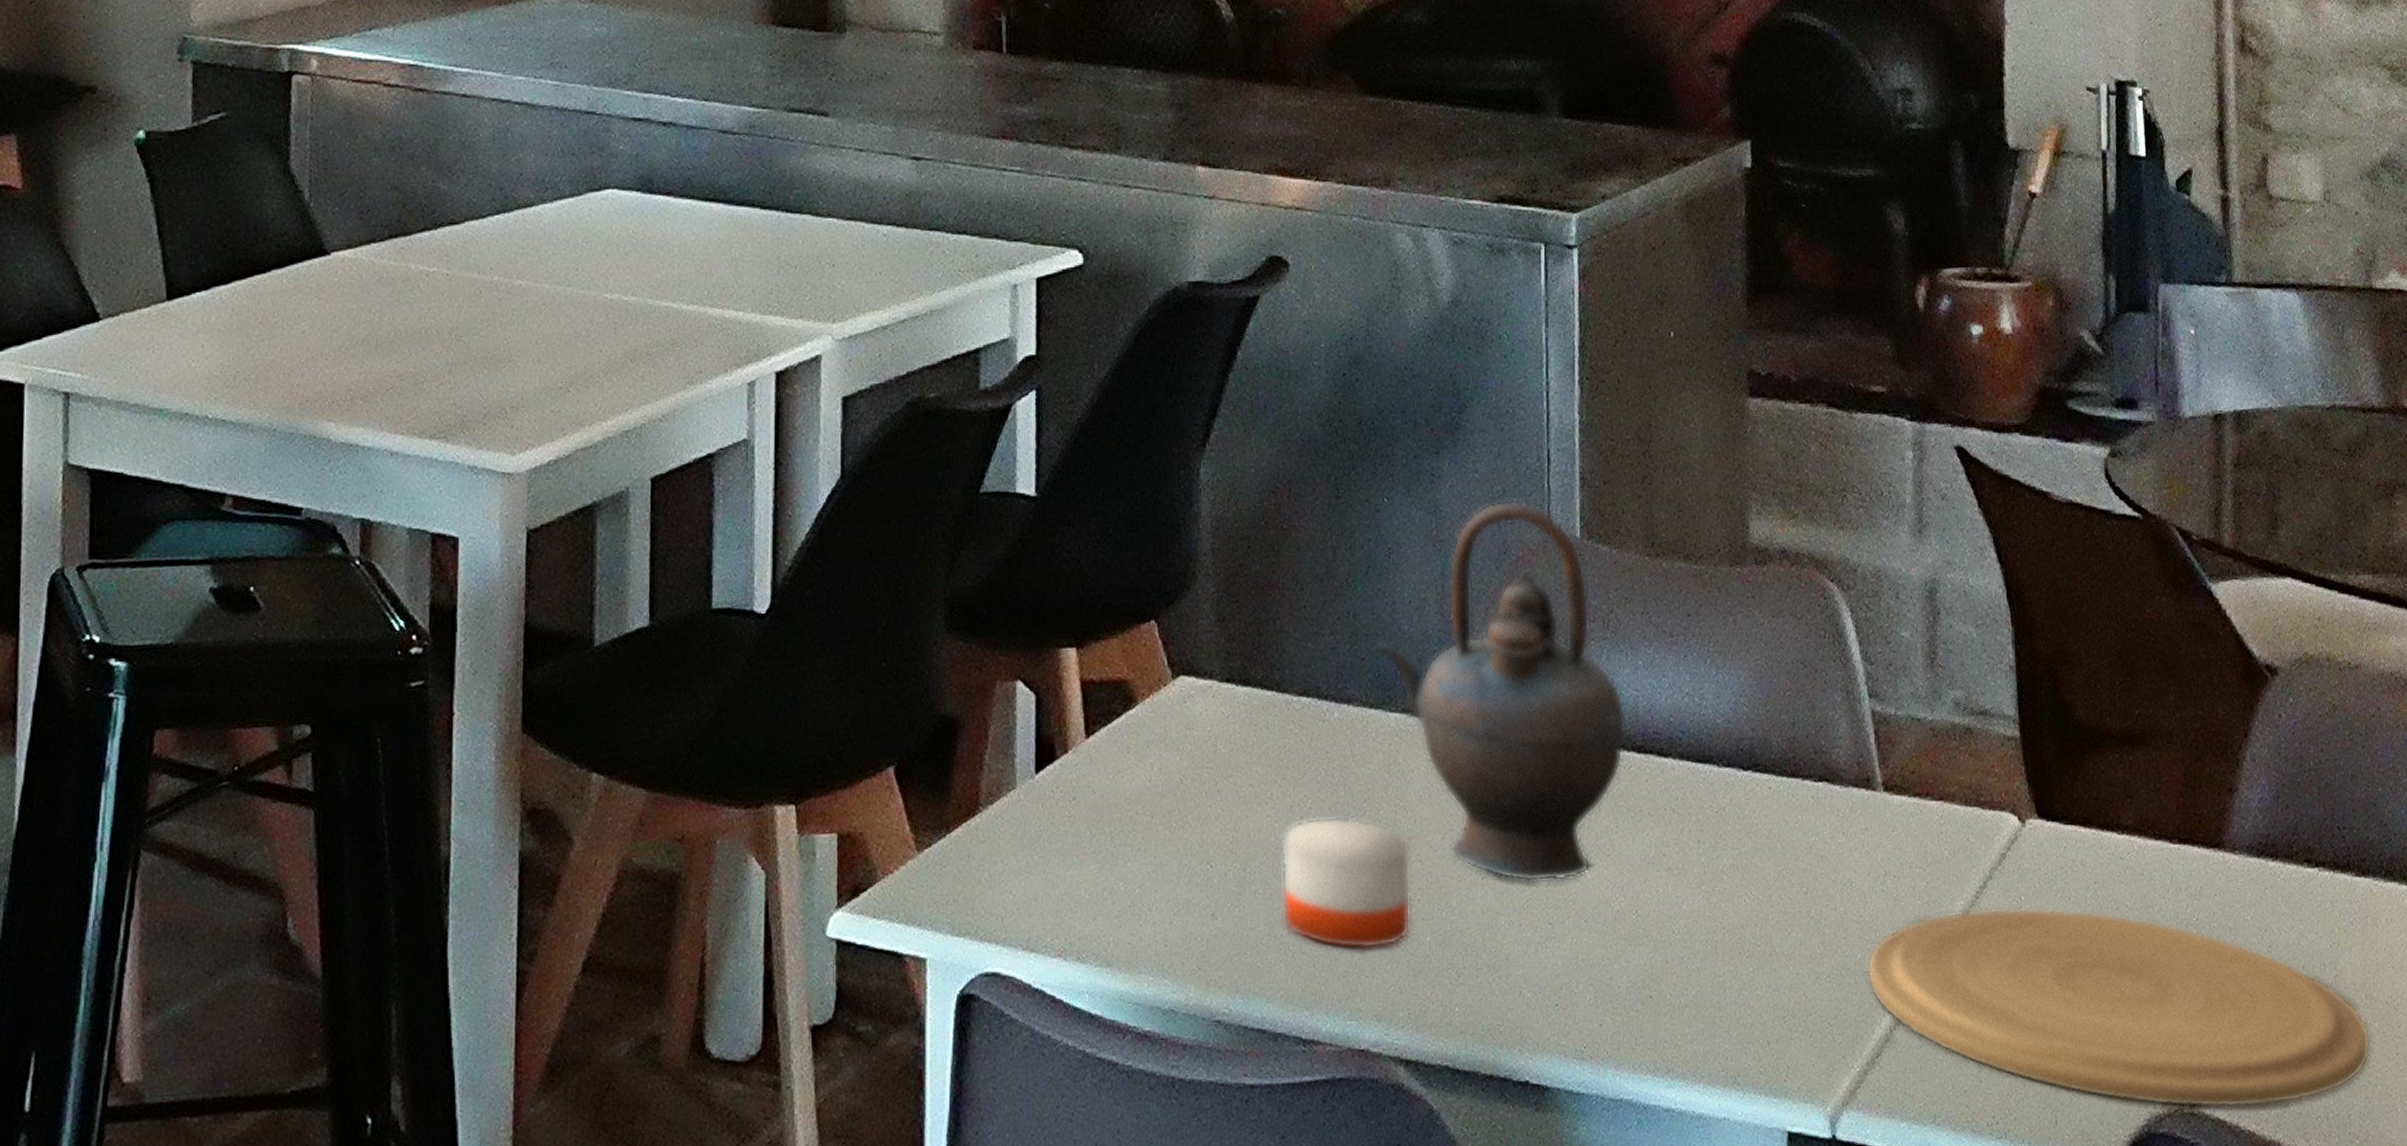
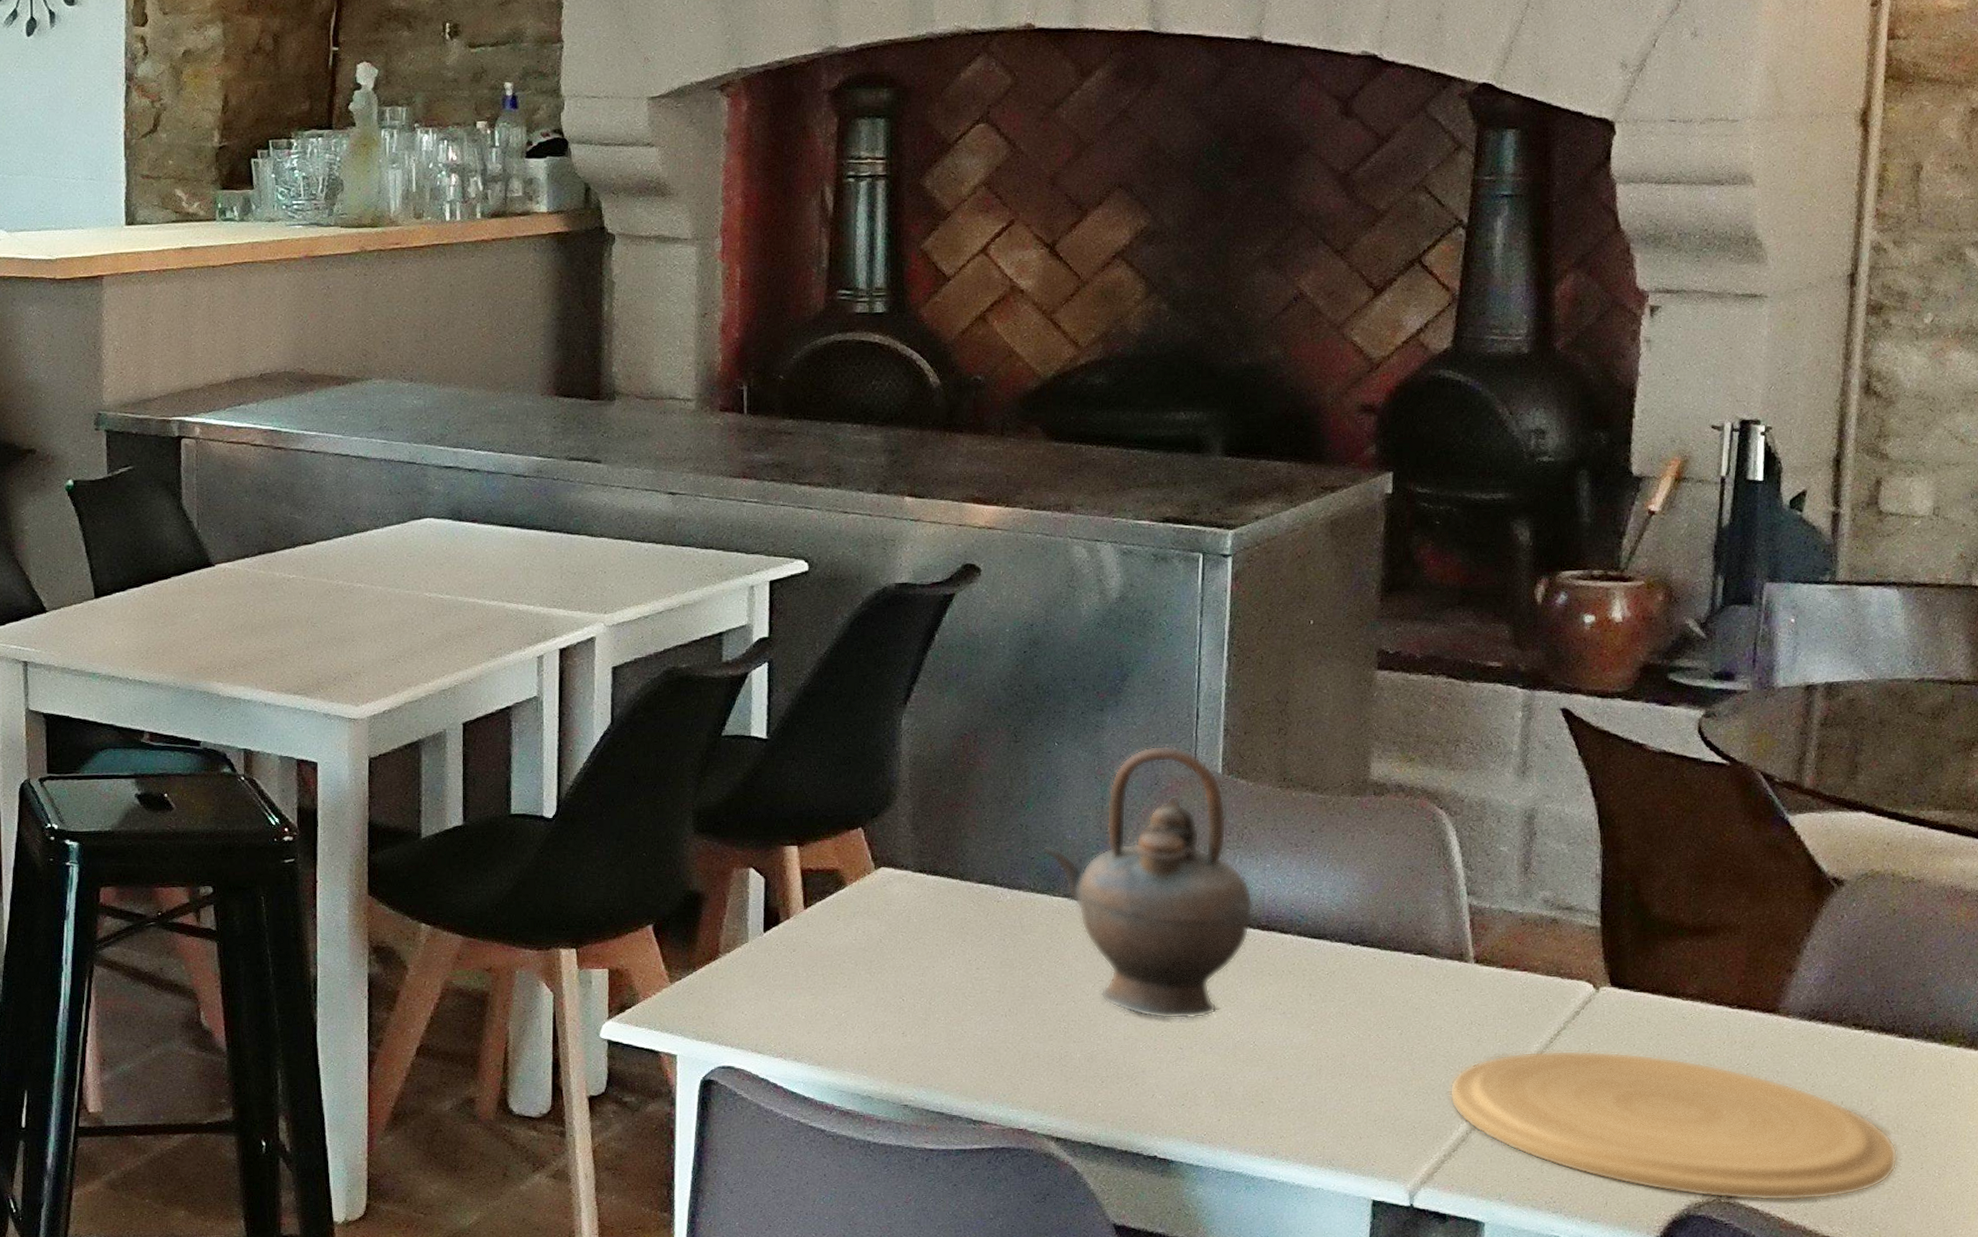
candle: present [1282,817,1411,950] -> none [960,969,1066,1061]

